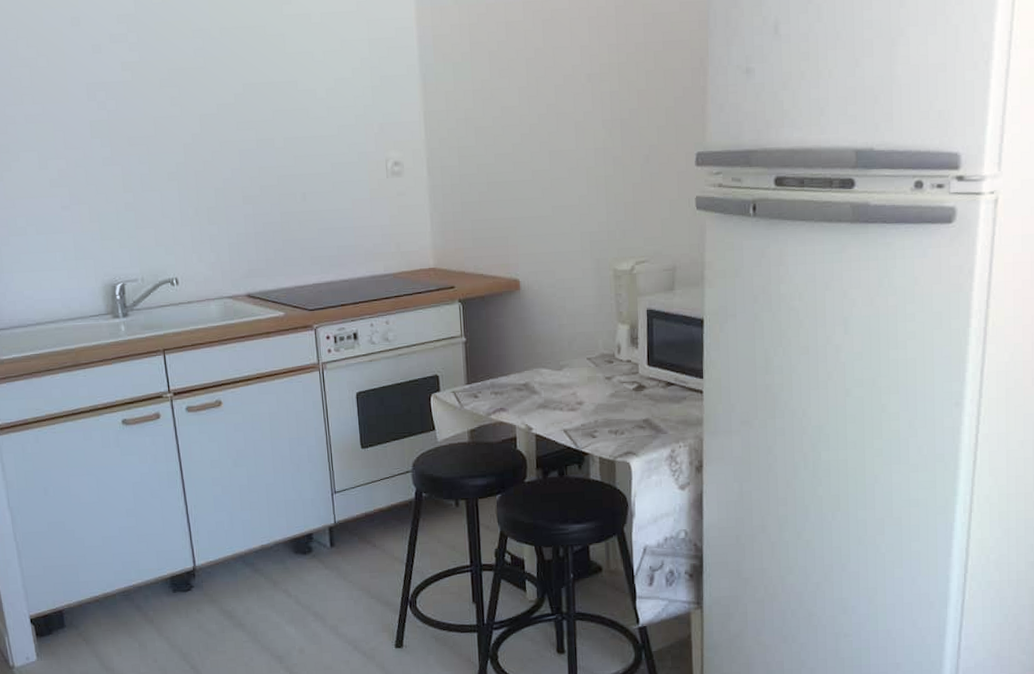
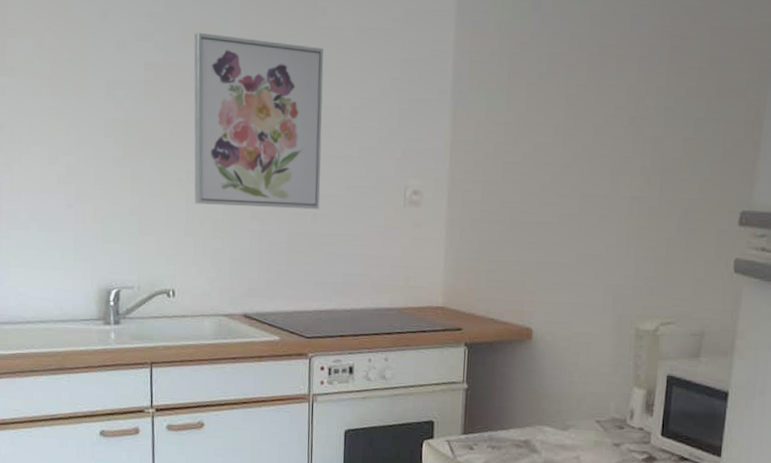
wall art: none [167,29,308,194] -> present [194,32,324,210]

